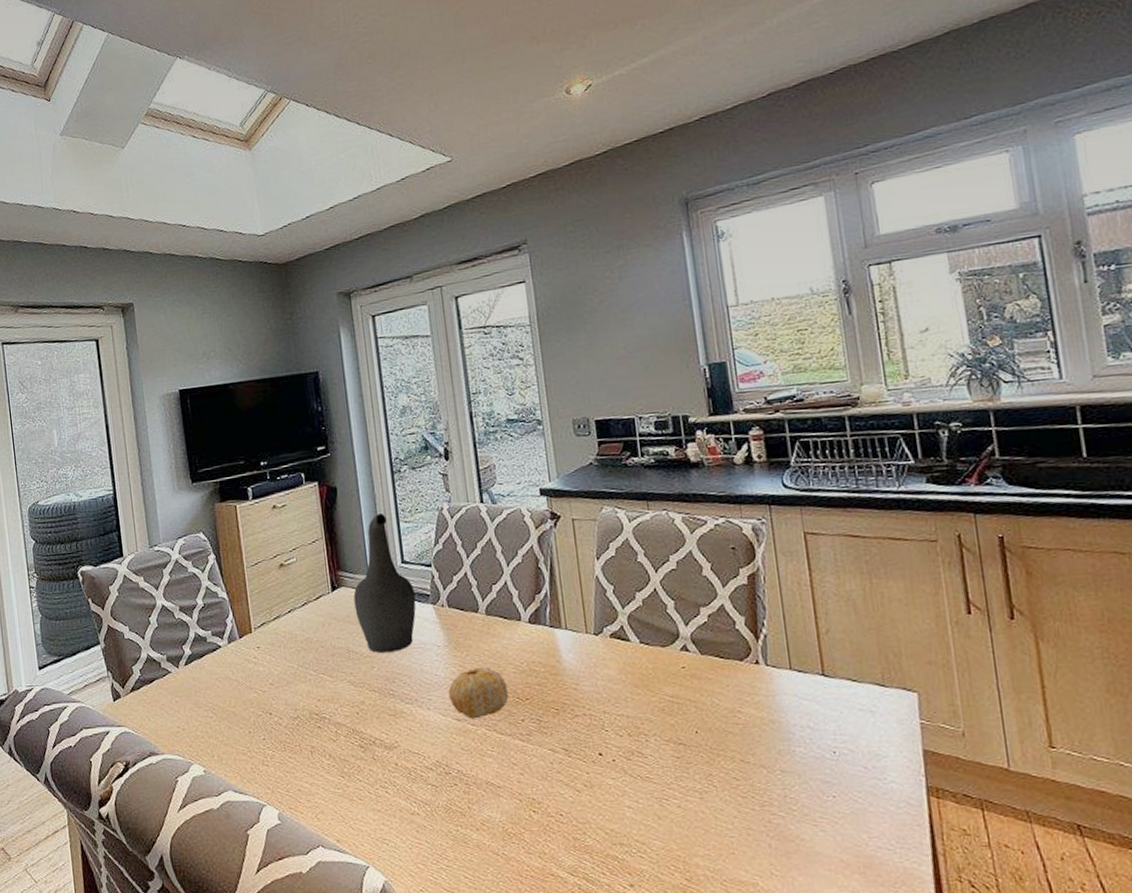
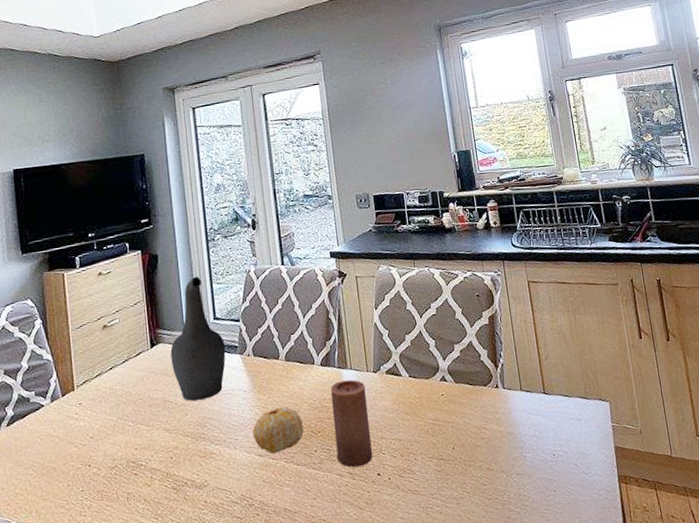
candle: none [541,641,593,744] -> present [331,379,373,468]

